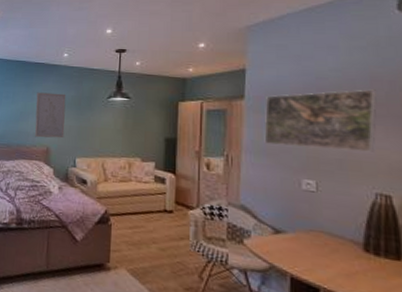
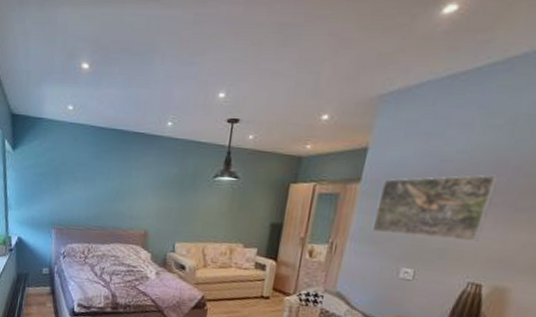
wall art: present [34,92,66,139] -> none [132,168,168,221]

